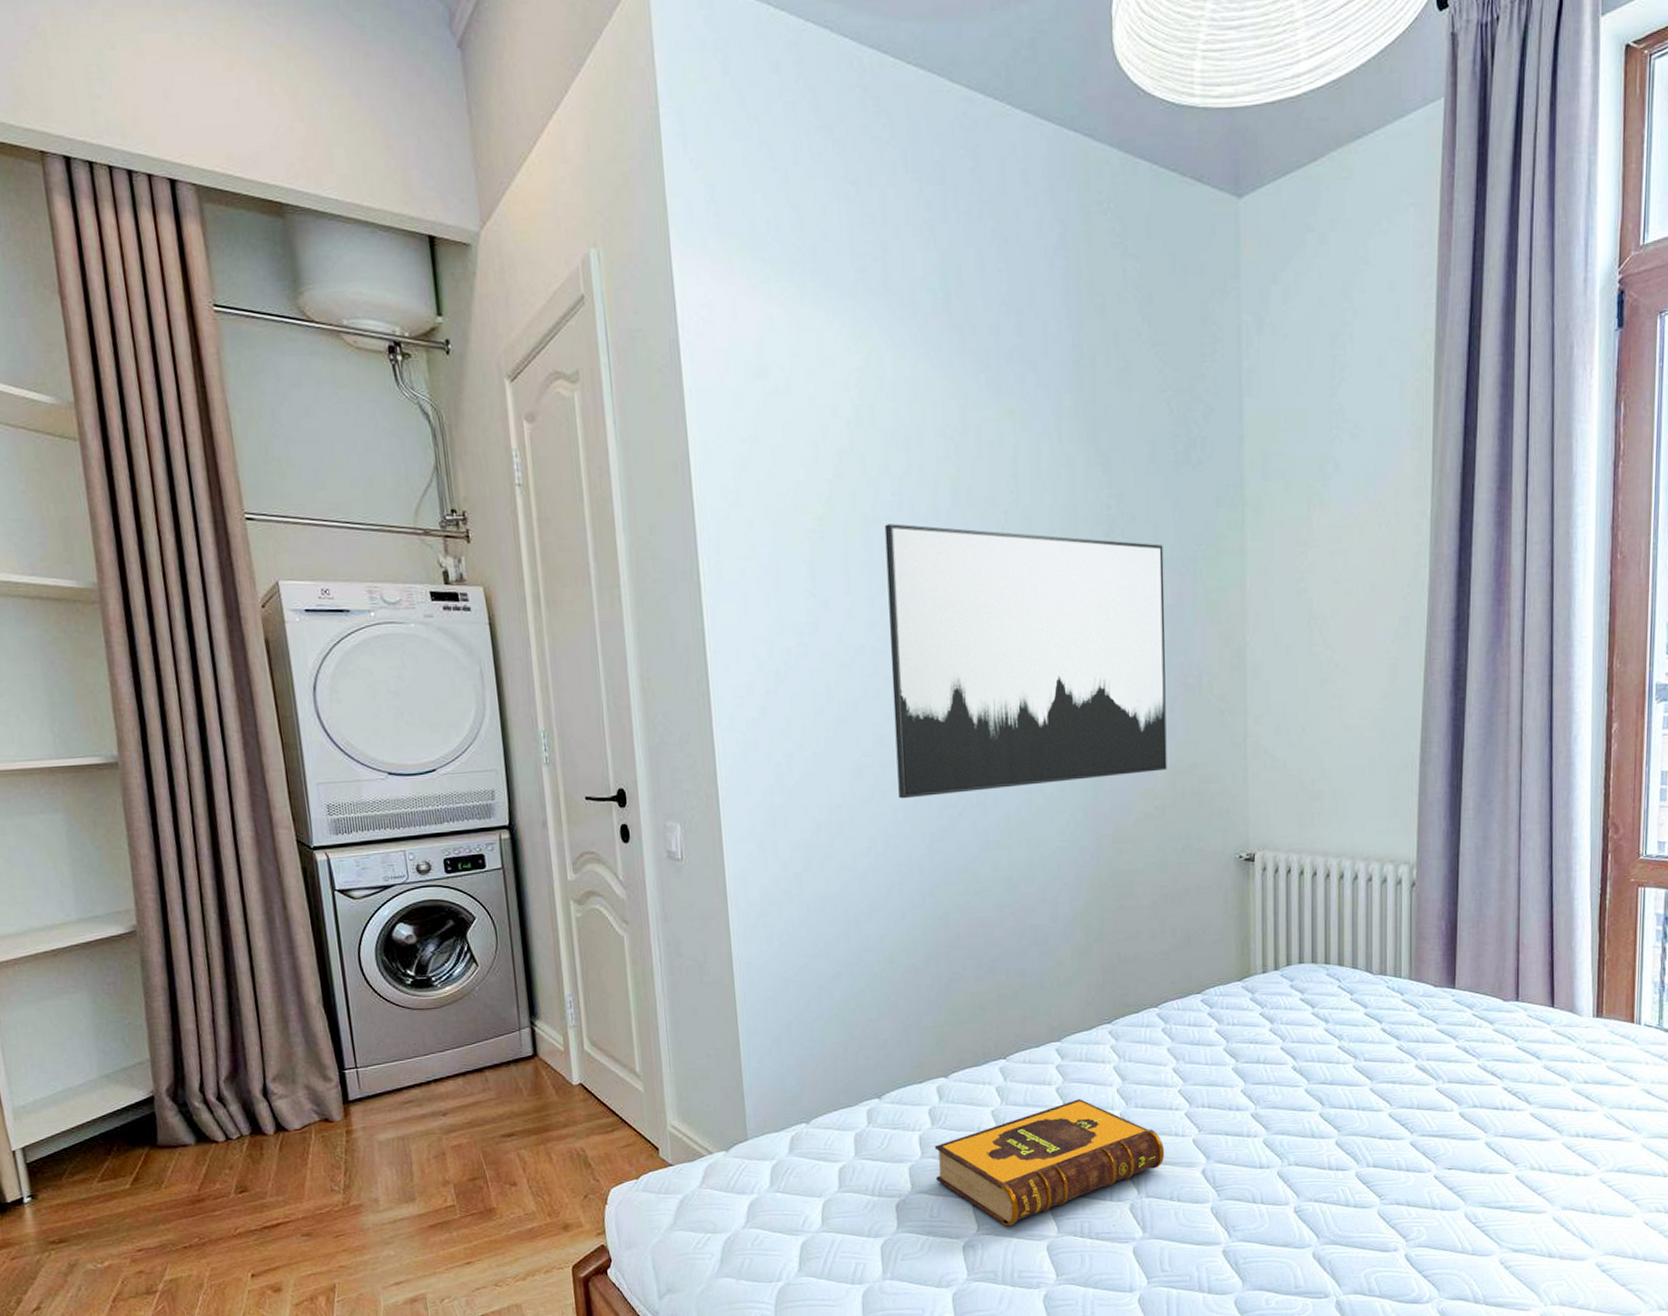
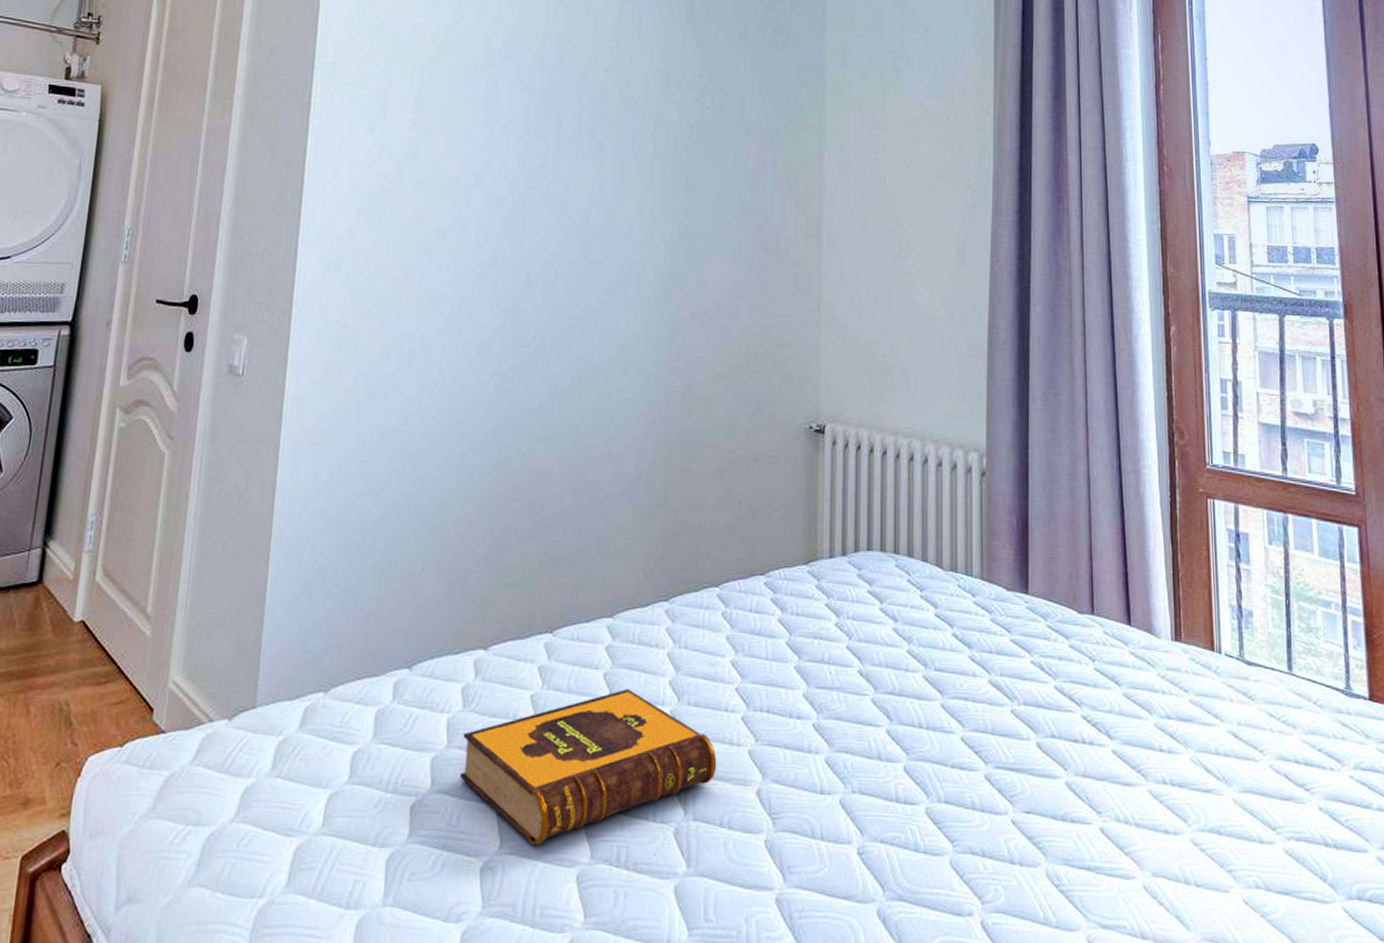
wall art: present [884,524,1167,799] -> none [473,69,749,334]

